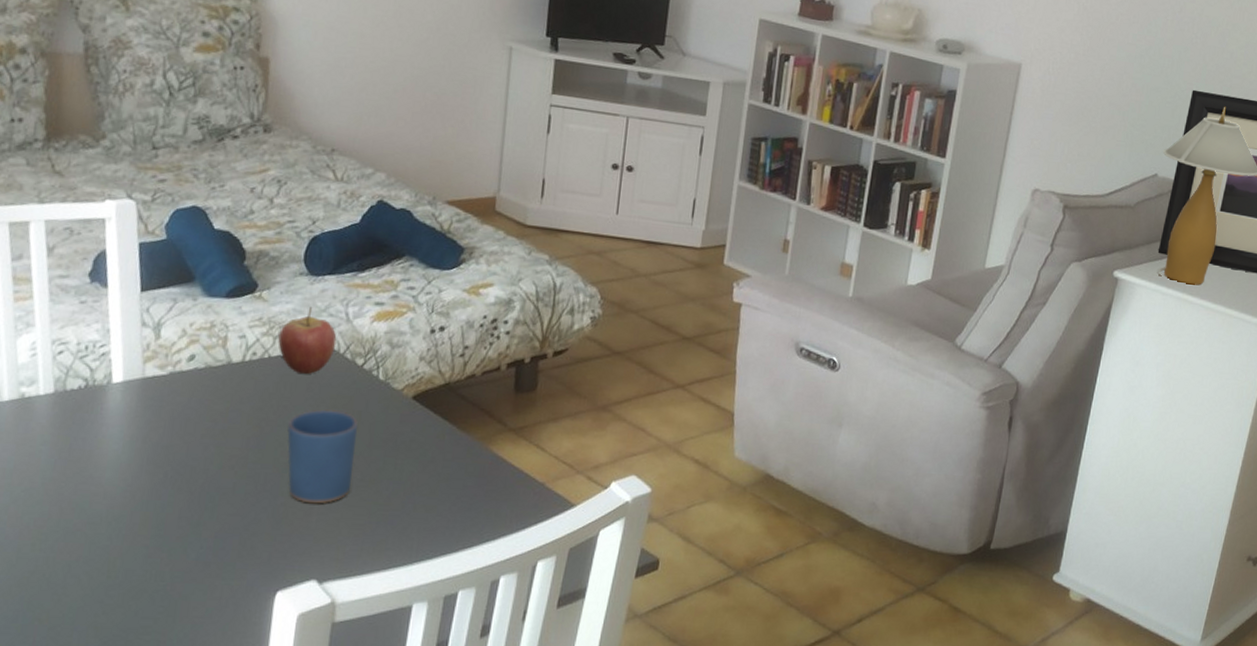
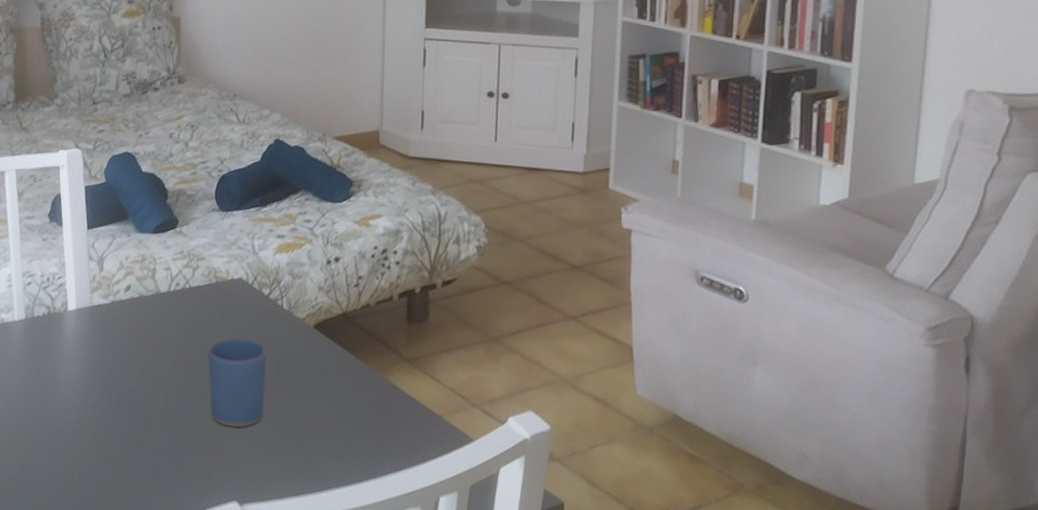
fruit: present [278,307,337,375] -> none [196,240,246,304]

